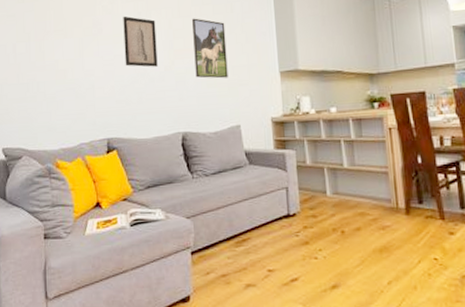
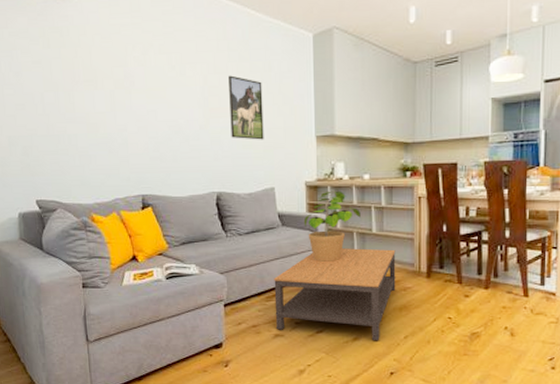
wall art: present [123,16,158,67] -> none [156,69,193,125]
coffee table: none [243,184,374,288] -> present [274,248,396,340]
potted plant: none [271,126,330,201] -> present [303,192,360,262]

